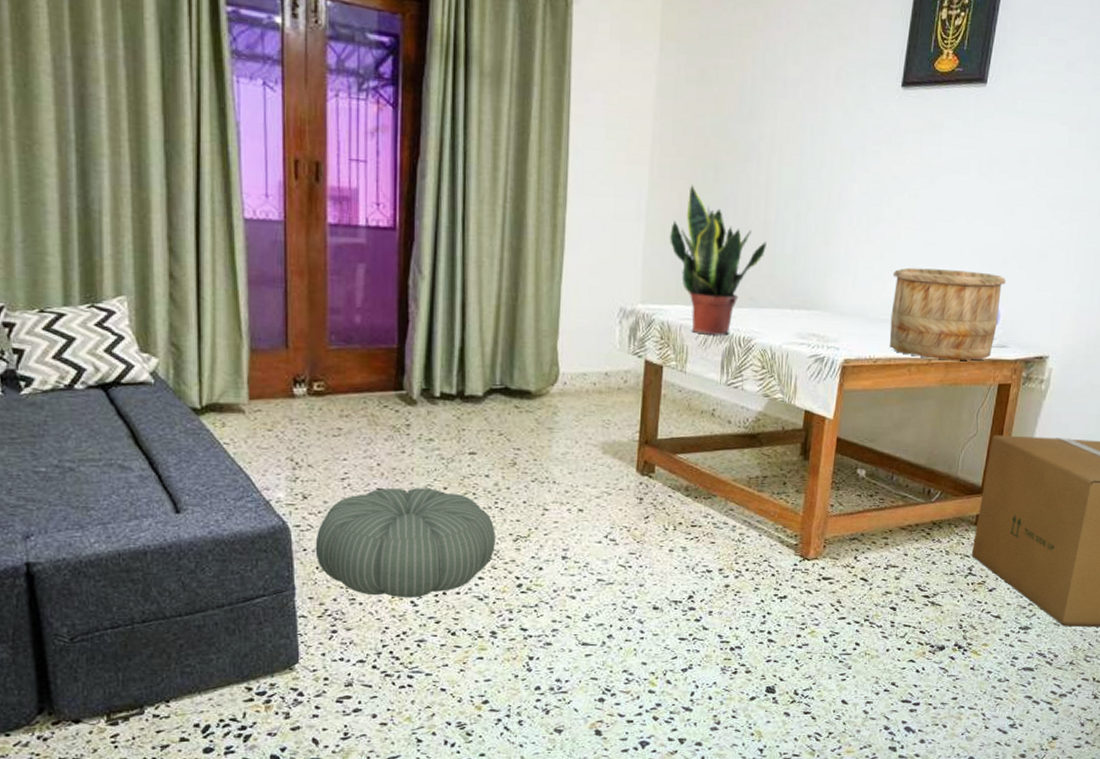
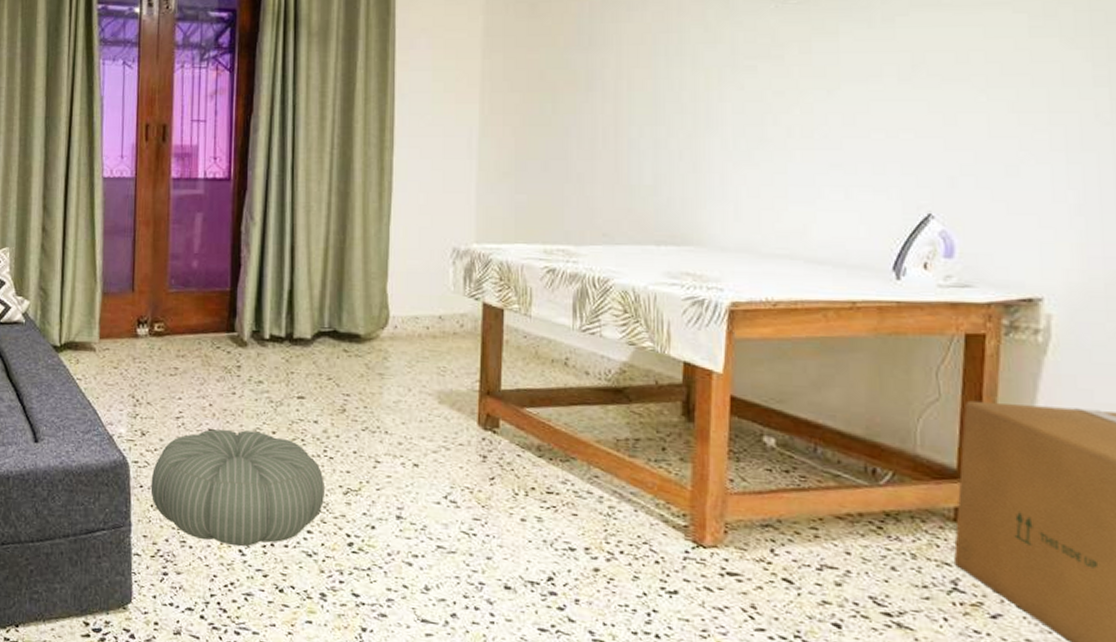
potted plant: present [670,184,767,336] -> none [505,118,619,276]
wooden bucket: present [889,267,1006,361] -> none [788,193,957,304]

